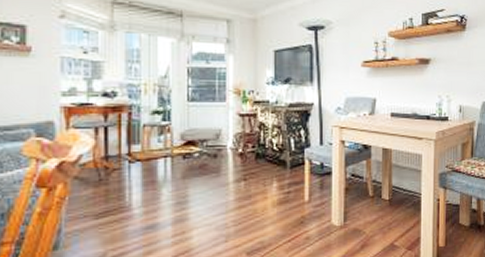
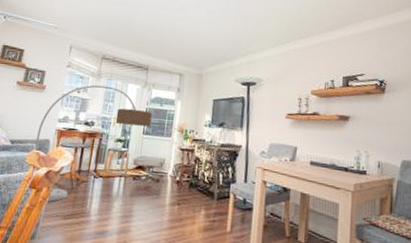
floor lamp: none [32,41,198,201] -> present [35,85,153,202]

